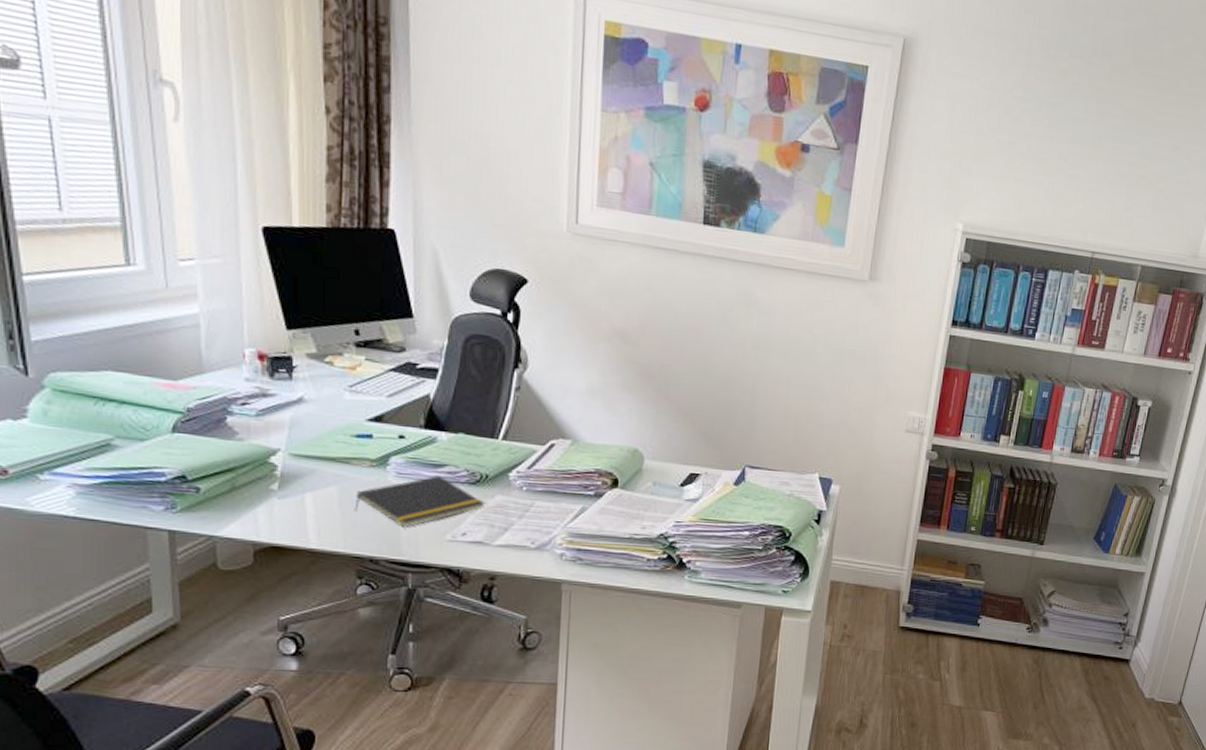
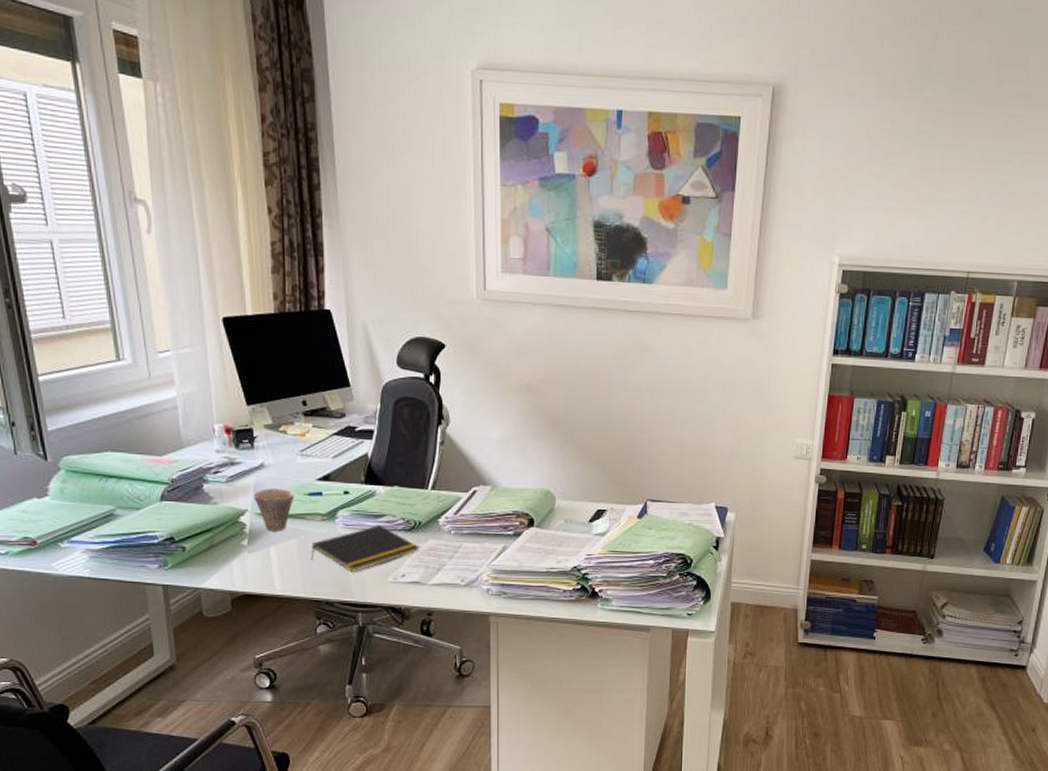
cup: none [288,426,339,476] -> present [253,488,295,532]

